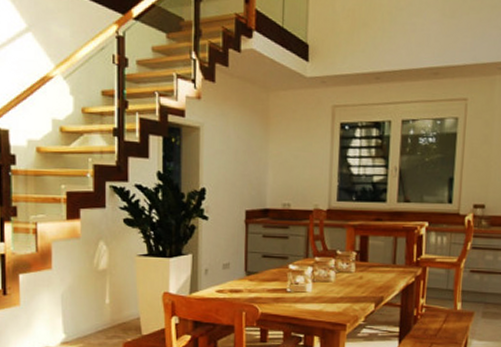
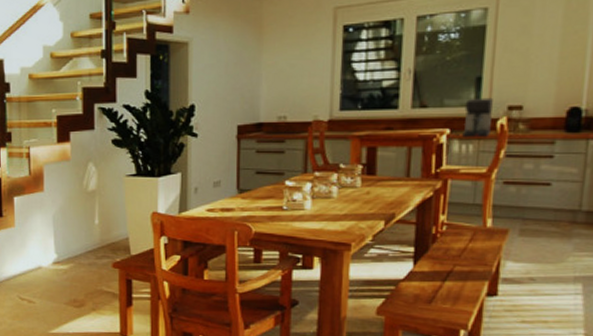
coffee maker: none [438,196,462,232] -> present [462,97,493,139]

